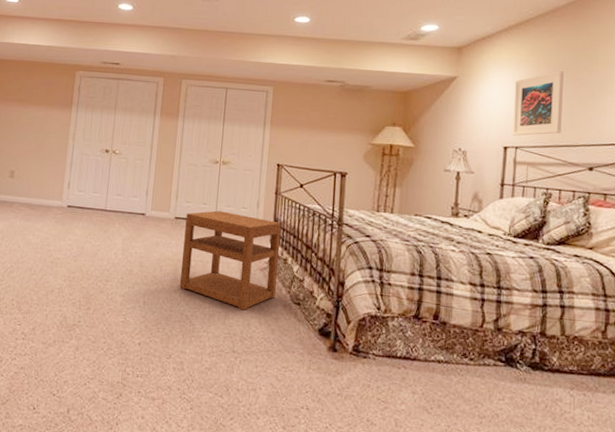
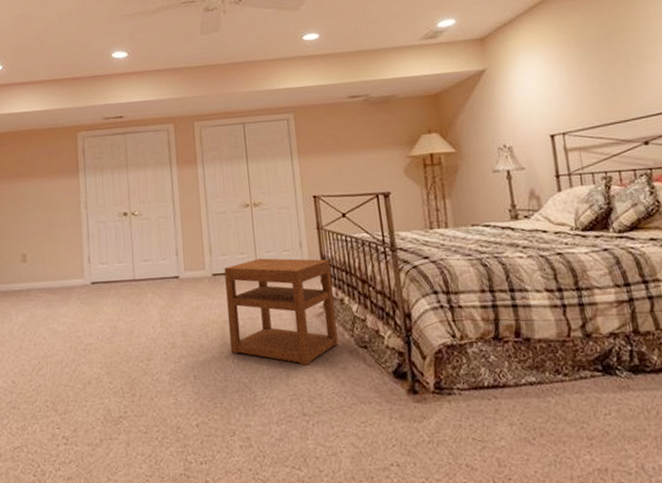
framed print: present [512,71,564,136] -> none [547,45,607,122]

